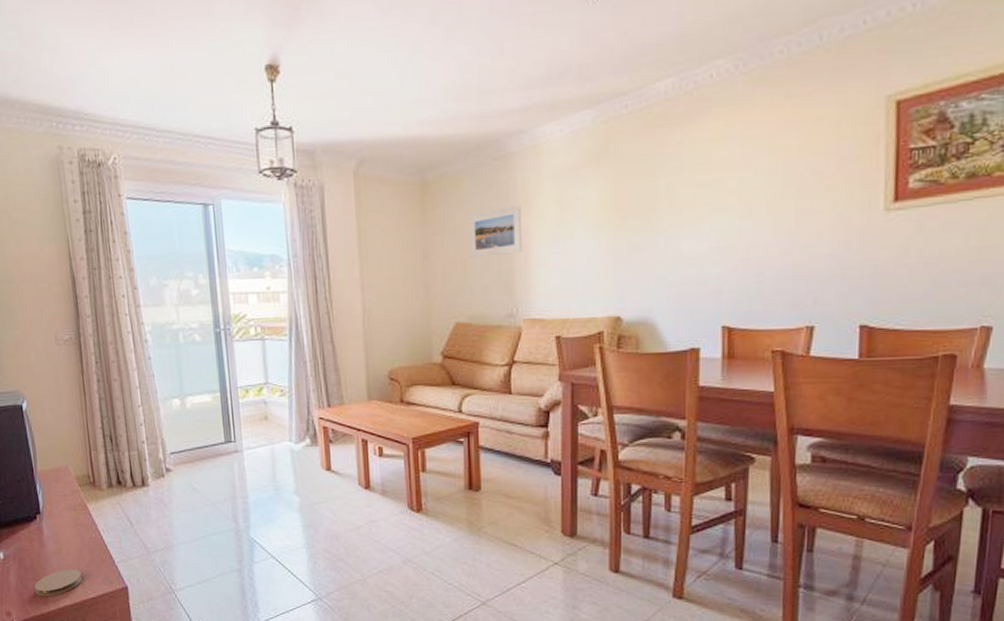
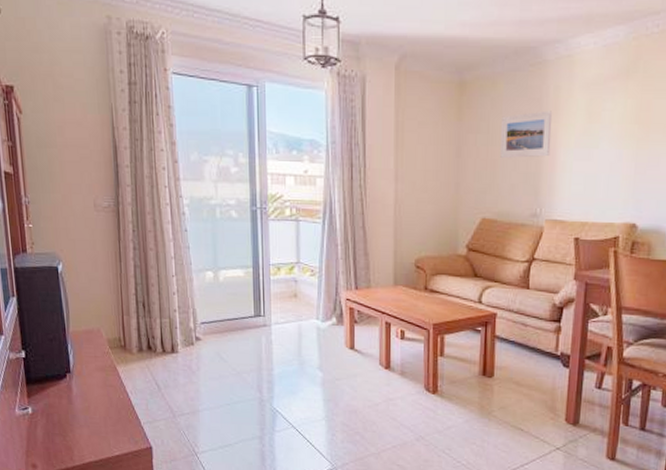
coaster: present [35,569,82,597] -> none [61,427,108,452]

